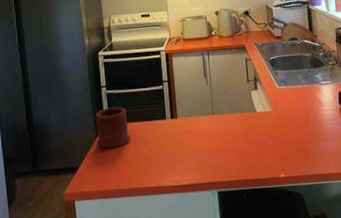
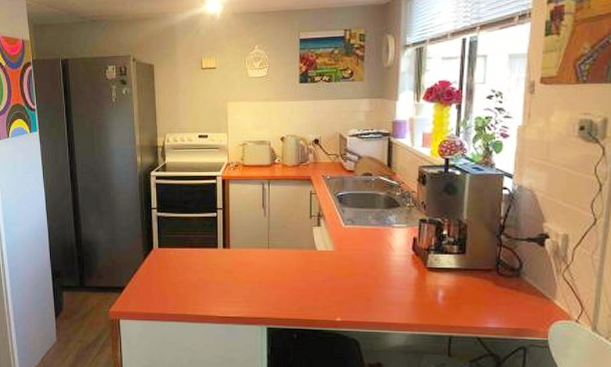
mug: present [95,106,131,149] -> none [144,231,179,272]

